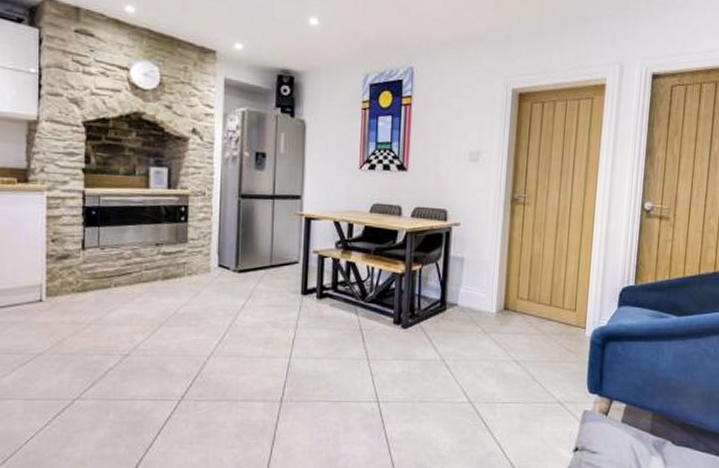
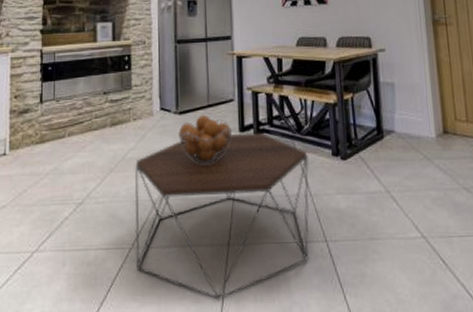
coffee table: none [184,296,370,450] -> present [134,132,309,301]
fruit basket: none [236,276,295,323] -> present [178,115,233,163]

